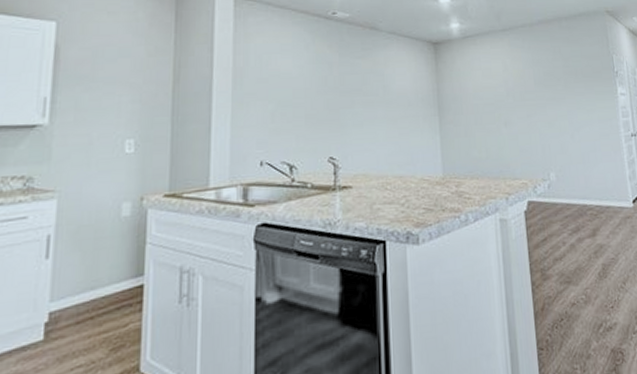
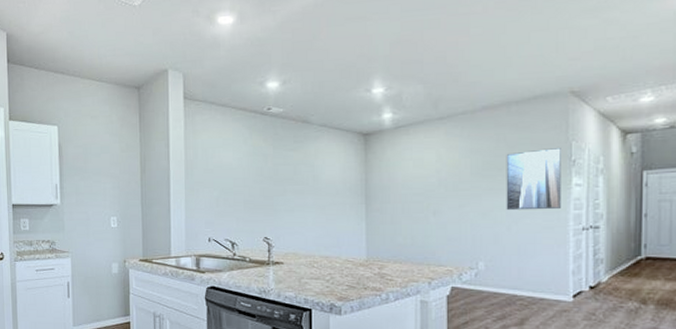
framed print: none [562,60,612,120] -> present [506,148,561,211]

